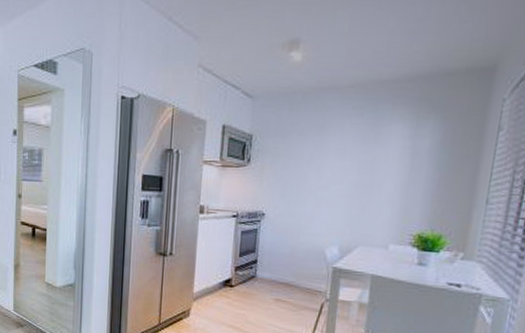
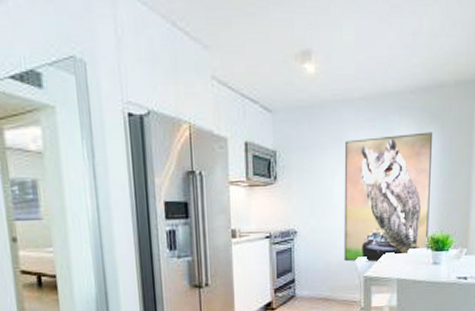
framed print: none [312,122,433,255] -> present [344,132,433,263]

